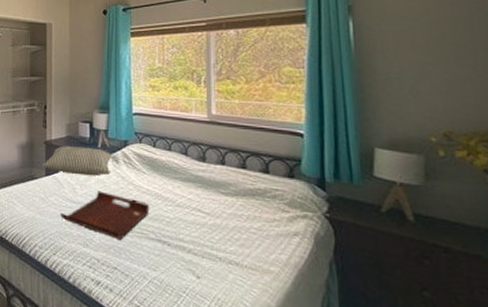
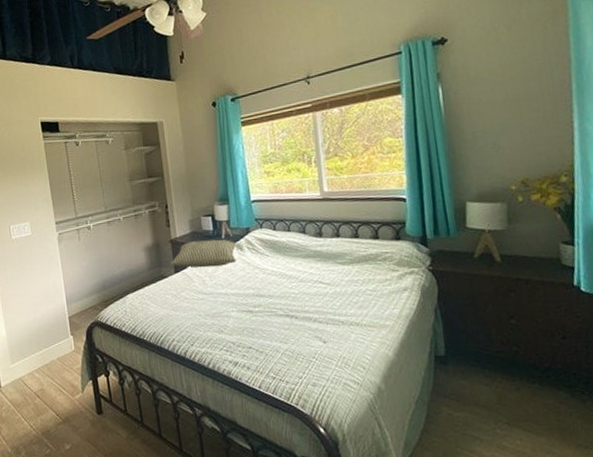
serving tray: present [60,190,150,240] -> none [193,279,276,321]

